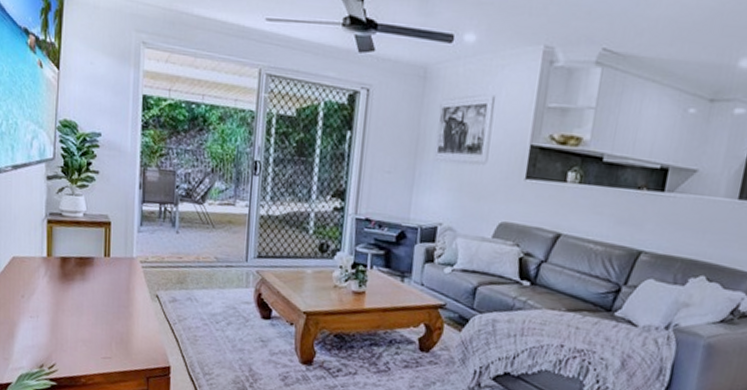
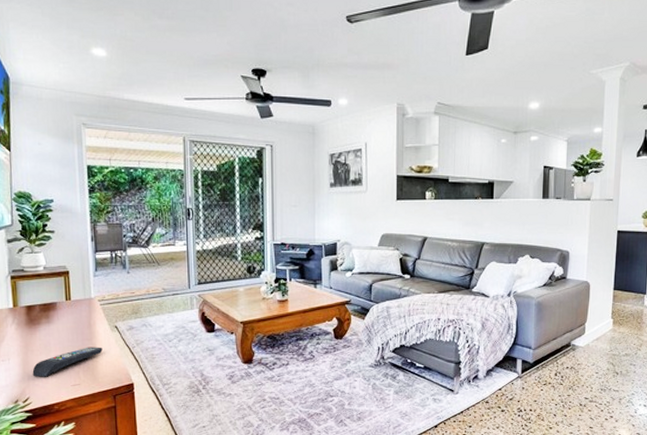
remote control: none [61,315,140,343] -> present [32,347,103,377]

